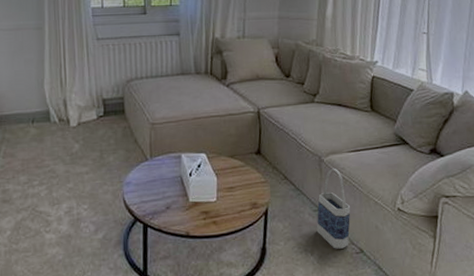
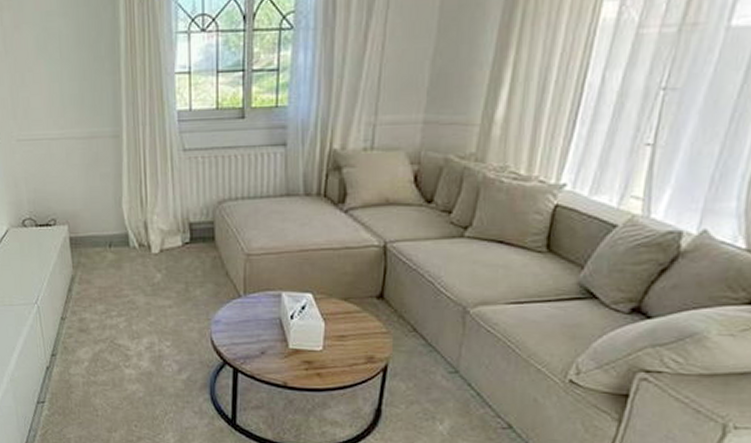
bag: present [316,168,351,249] -> none [450,322,501,421]

